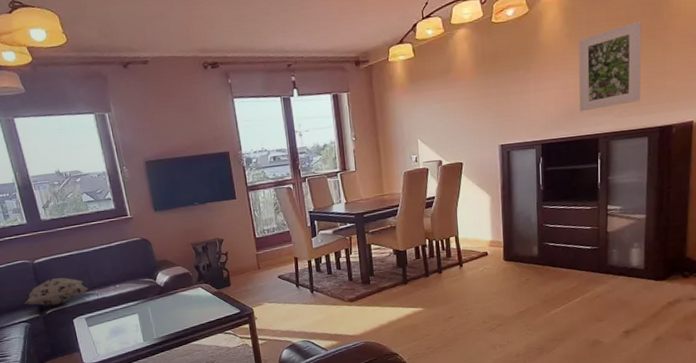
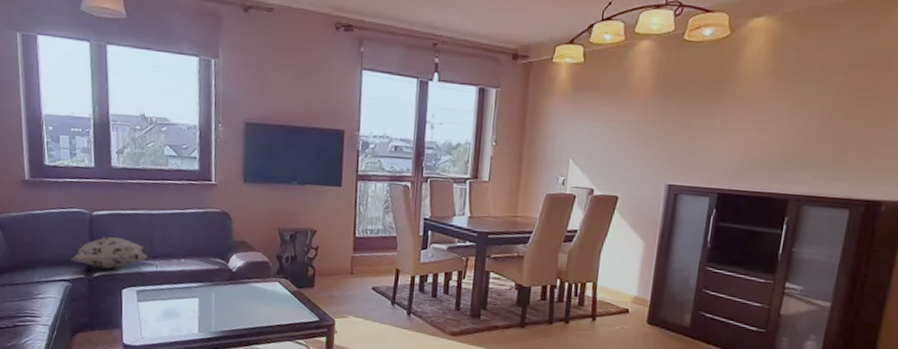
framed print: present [578,20,642,112] -> none [771,70,865,166]

